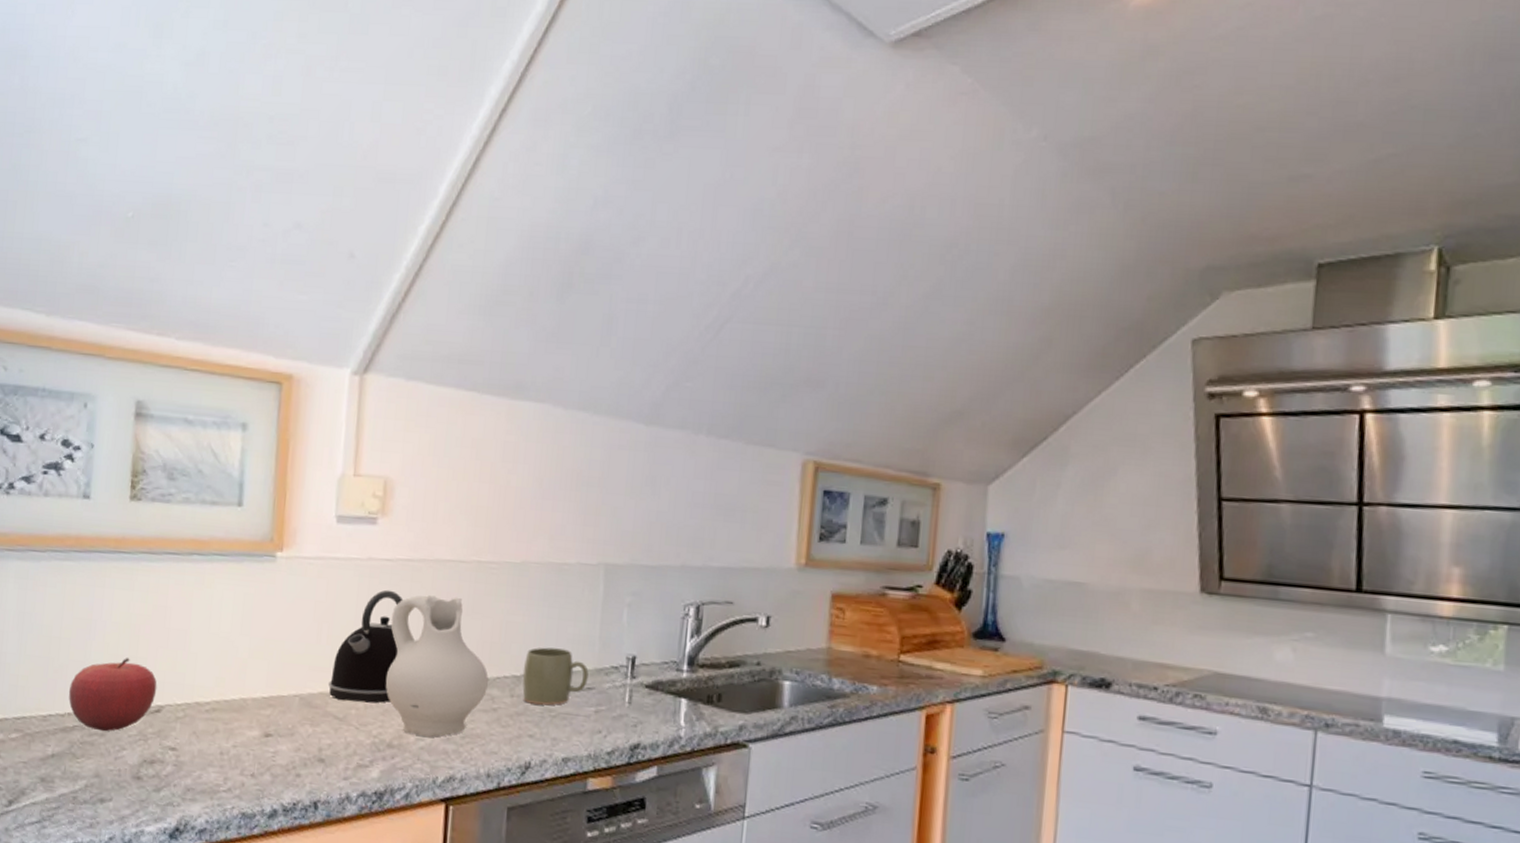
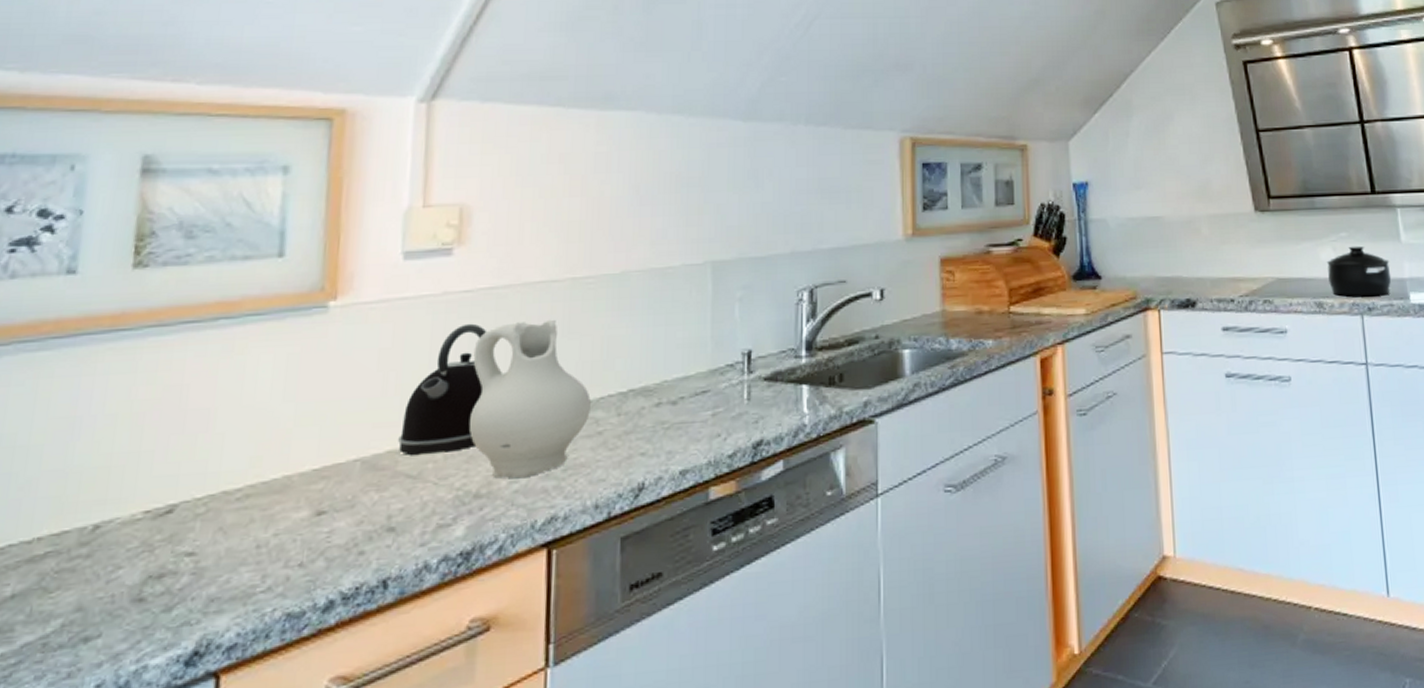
fruit: present [68,658,157,732] -> none [39,454,169,552]
mug: present [522,647,589,706] -> none [629,355,702,419]
saucepan: none [1280,649,1365,713] -> present [1326,245,1392,298]

